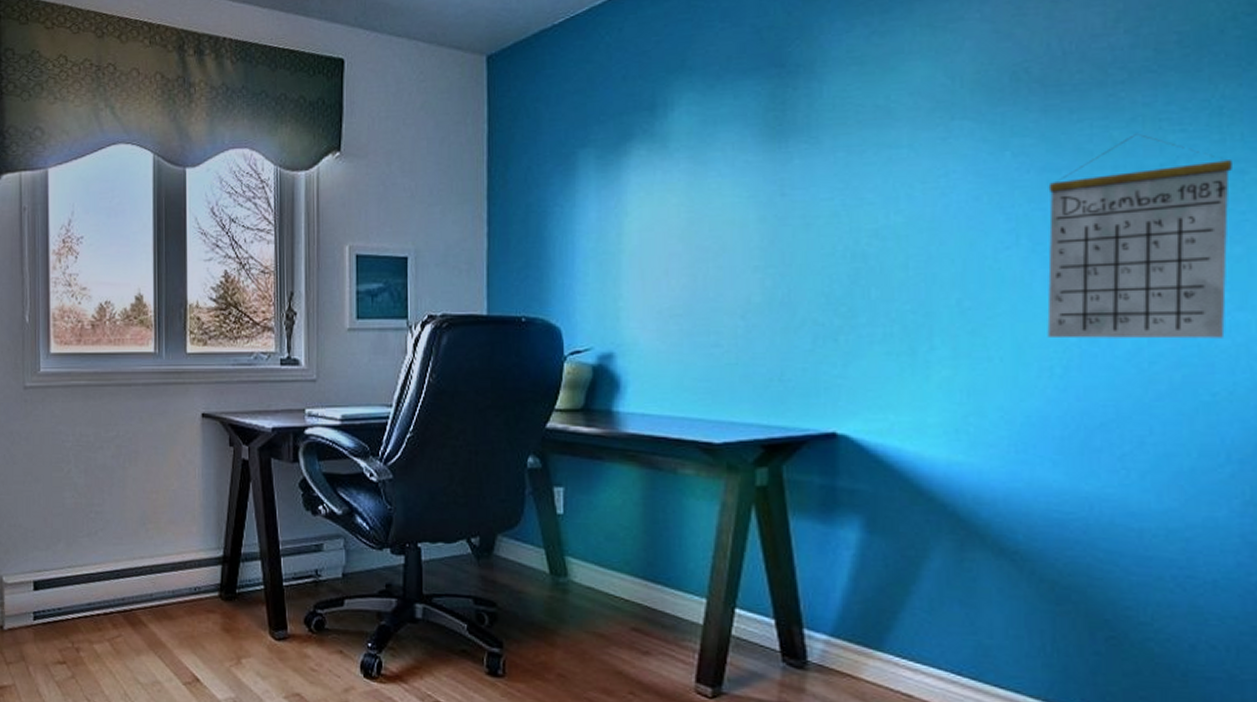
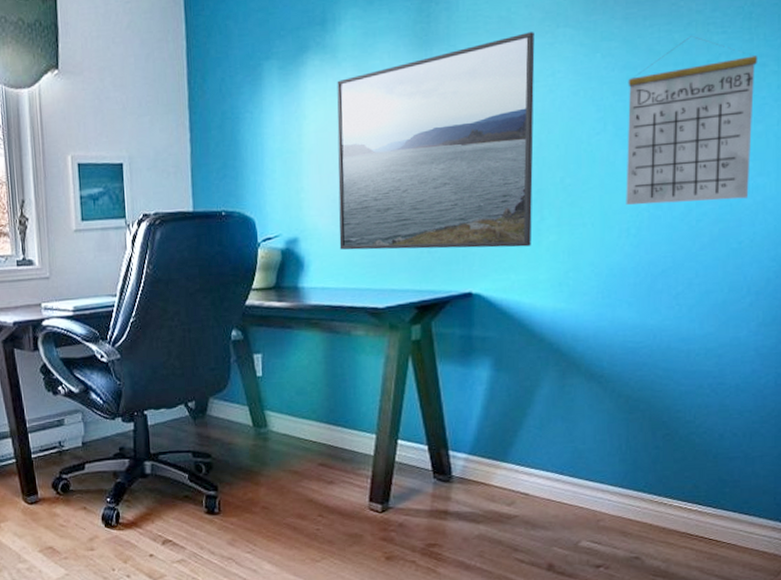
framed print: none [665,124,922,381] -> present [337,32,535,250]

